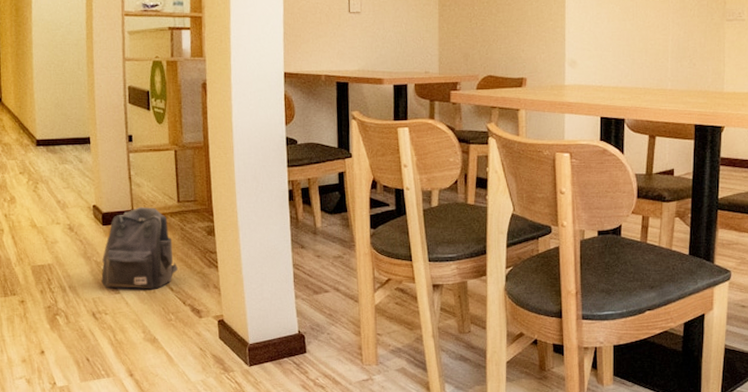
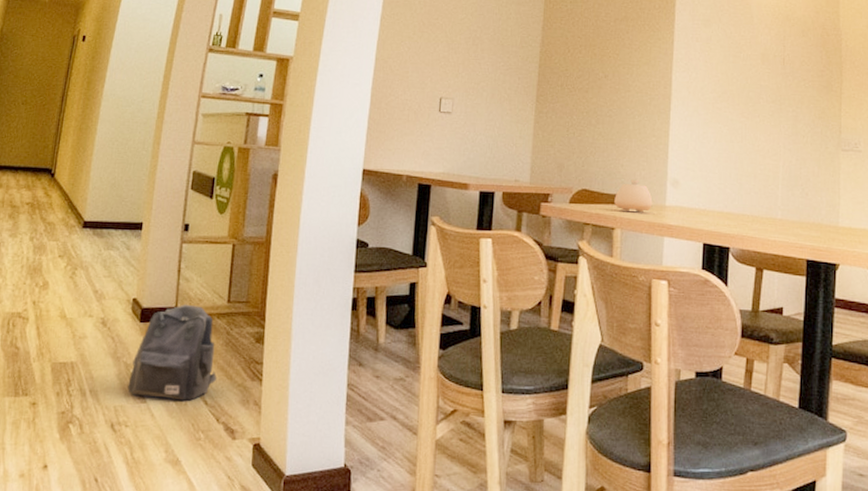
sugar bowl: none [518,63,553,94] -> present [614,179,653,213]

